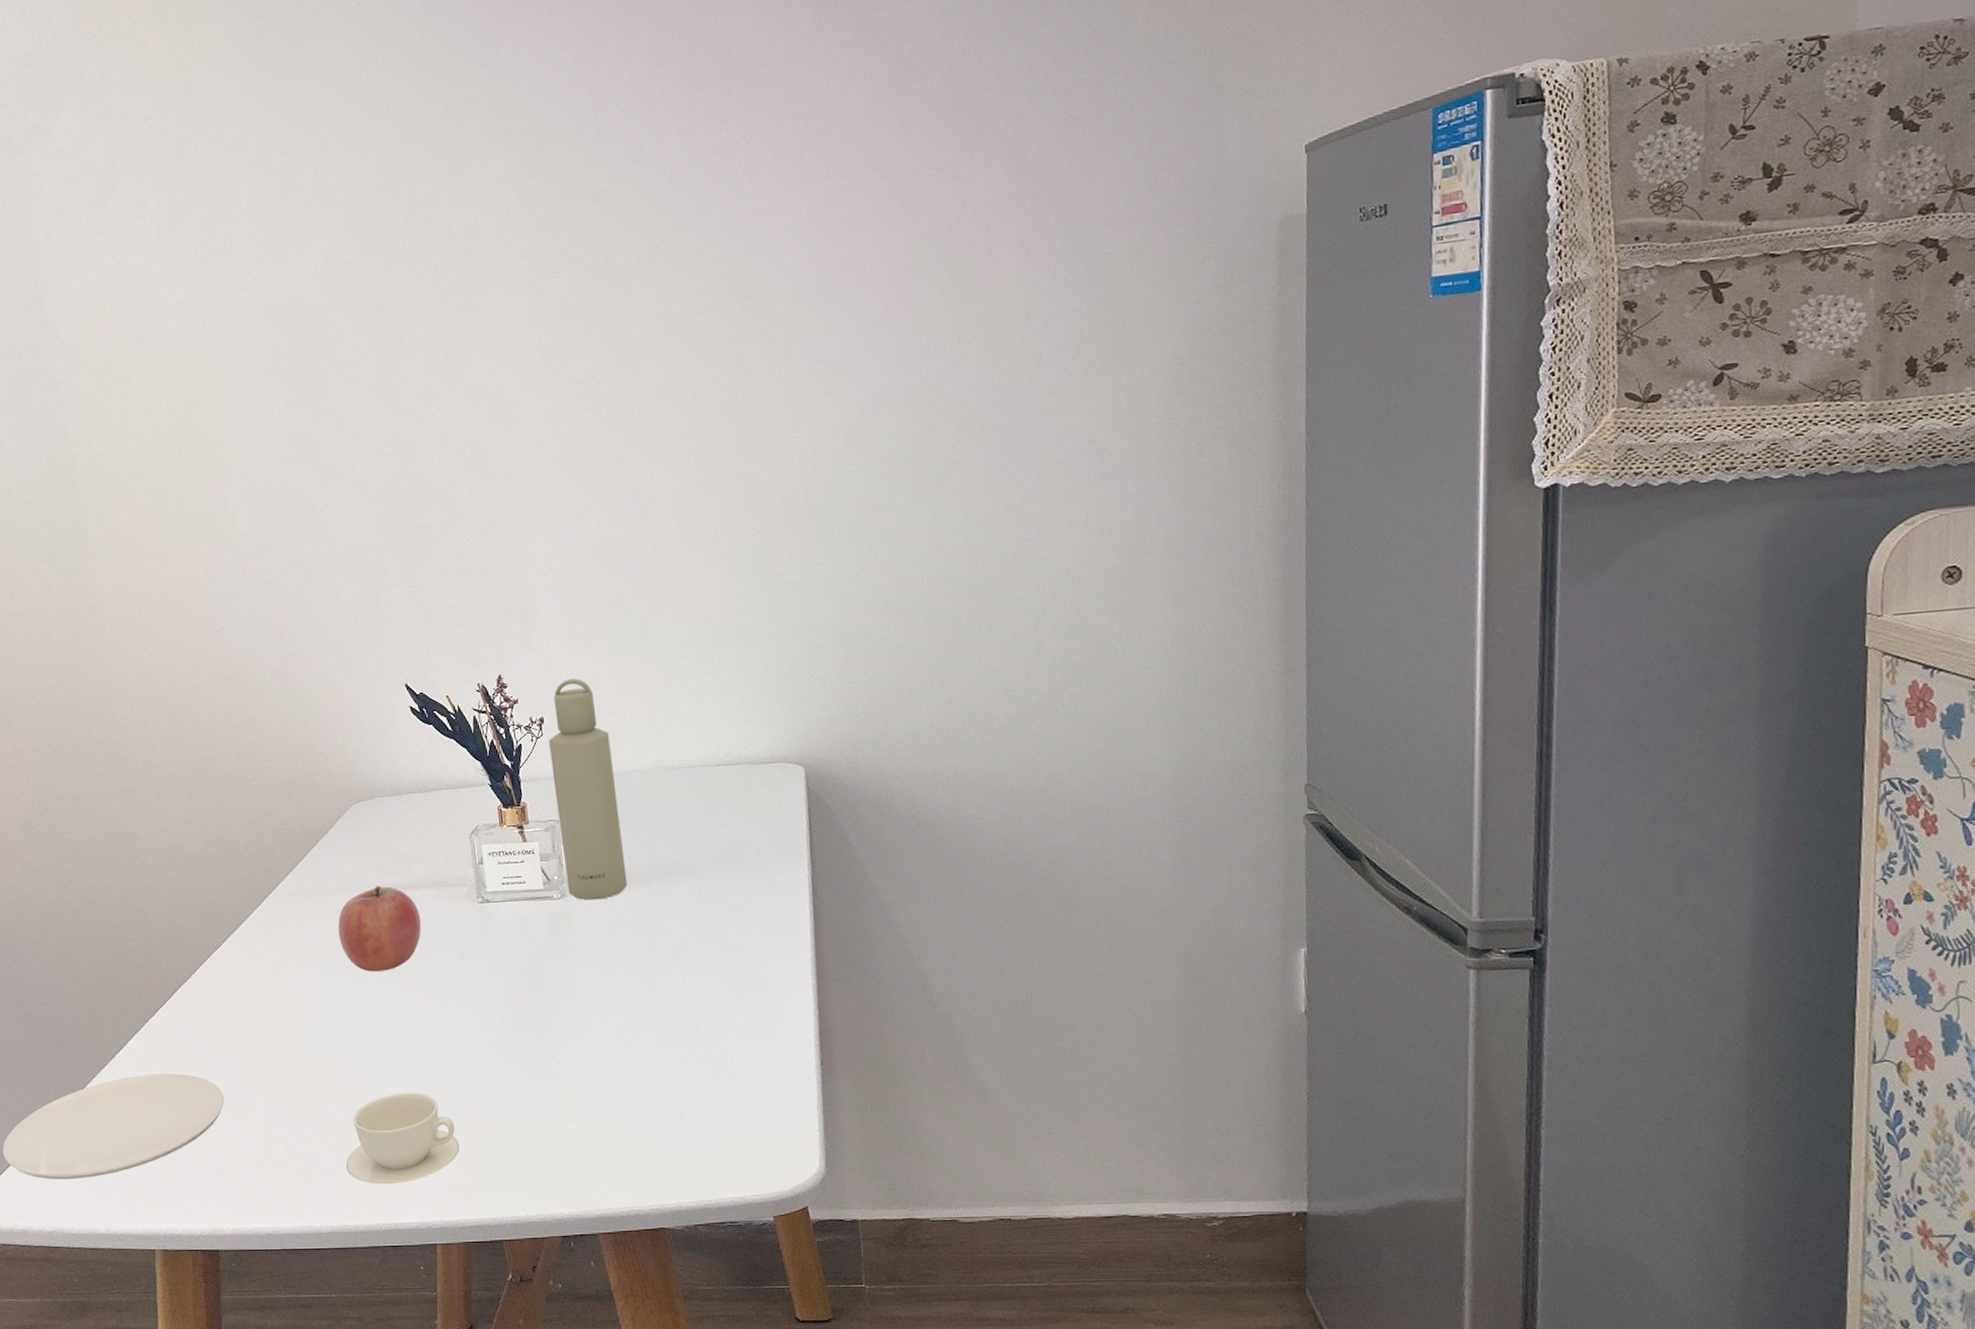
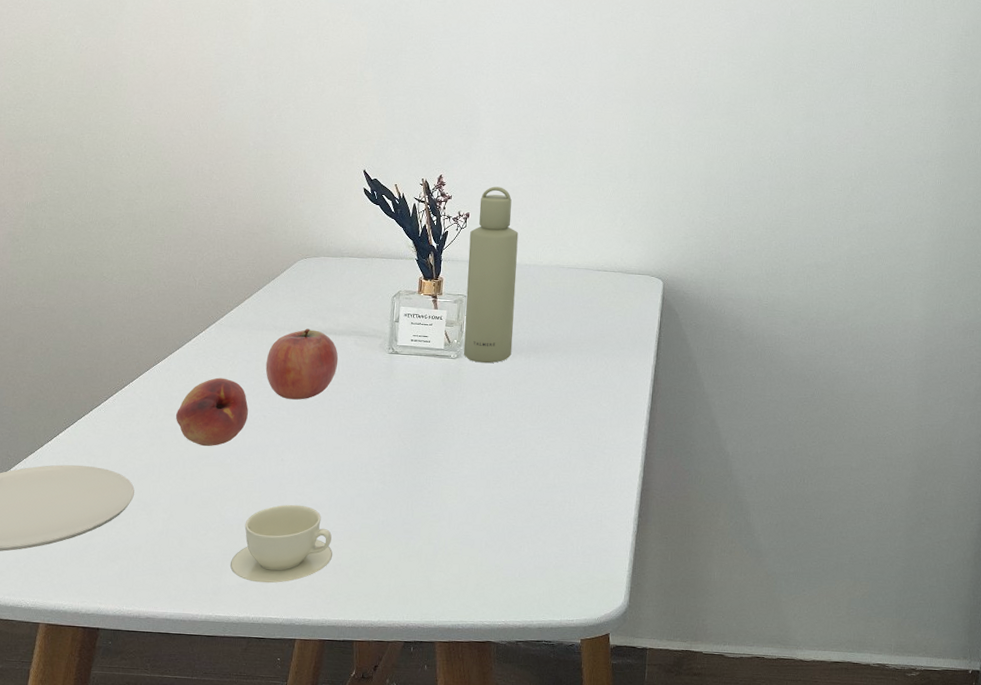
fruit: none [249,956,331,1038] -> present [175,377,248,447]

